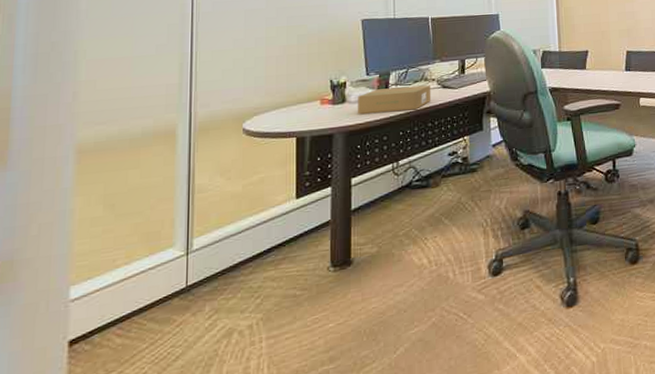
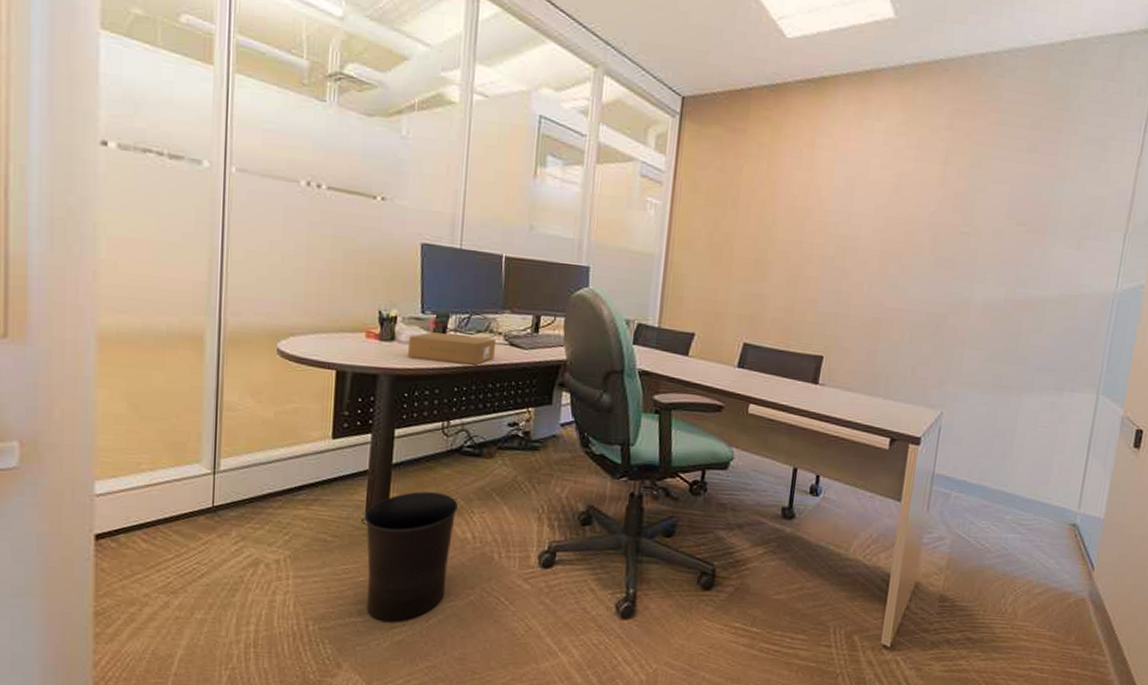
waste bin: none [330,227,413,363] -> present [365,491,458,622]

